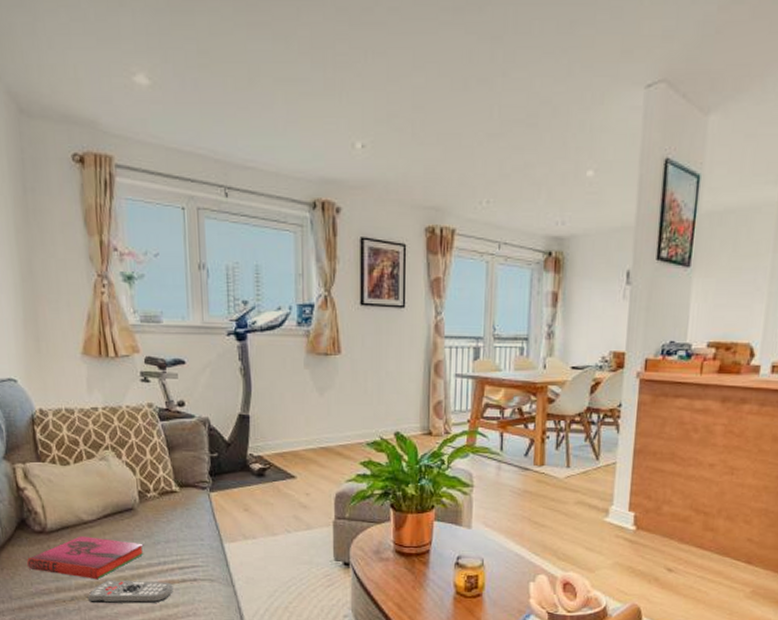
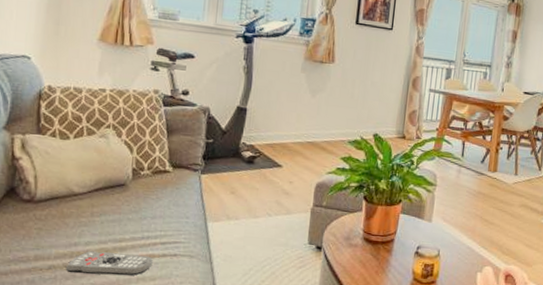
hardback book: present [27,536,144,580] -> none [9,207,130,250]

